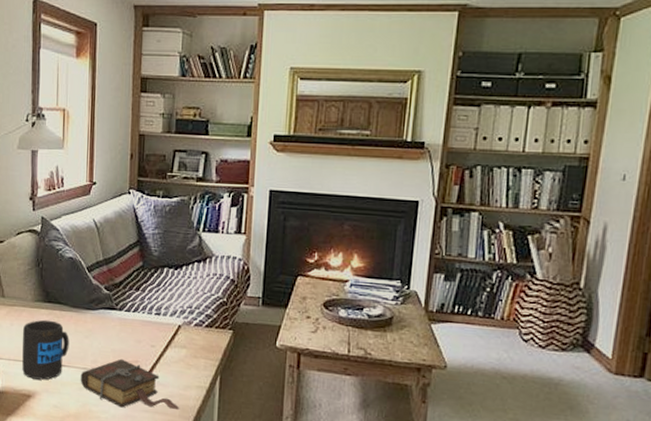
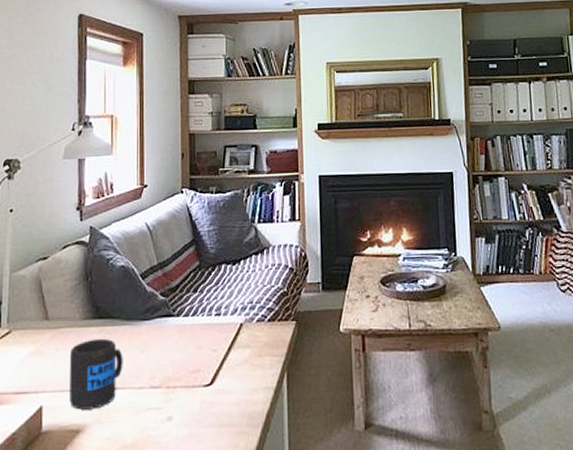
book: present [80,358,180,411] -> none [136,370,248,427]

